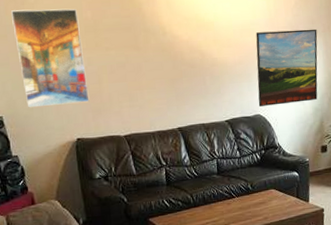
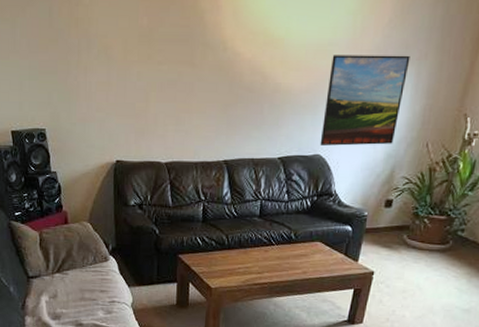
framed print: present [10,8,90,108] -> none [64,12,134,123]

